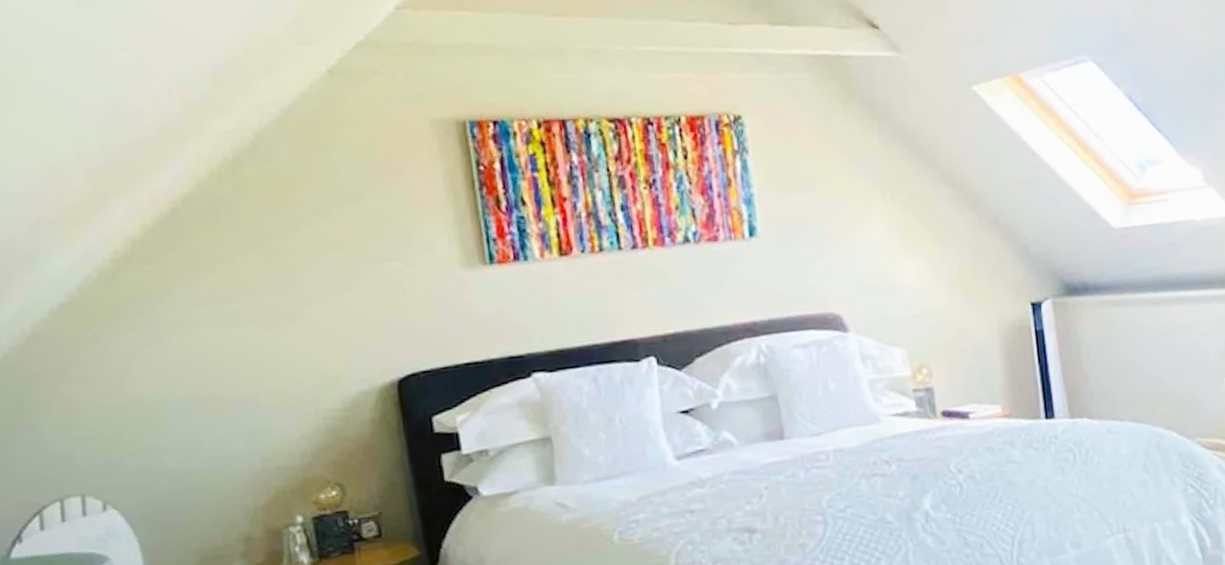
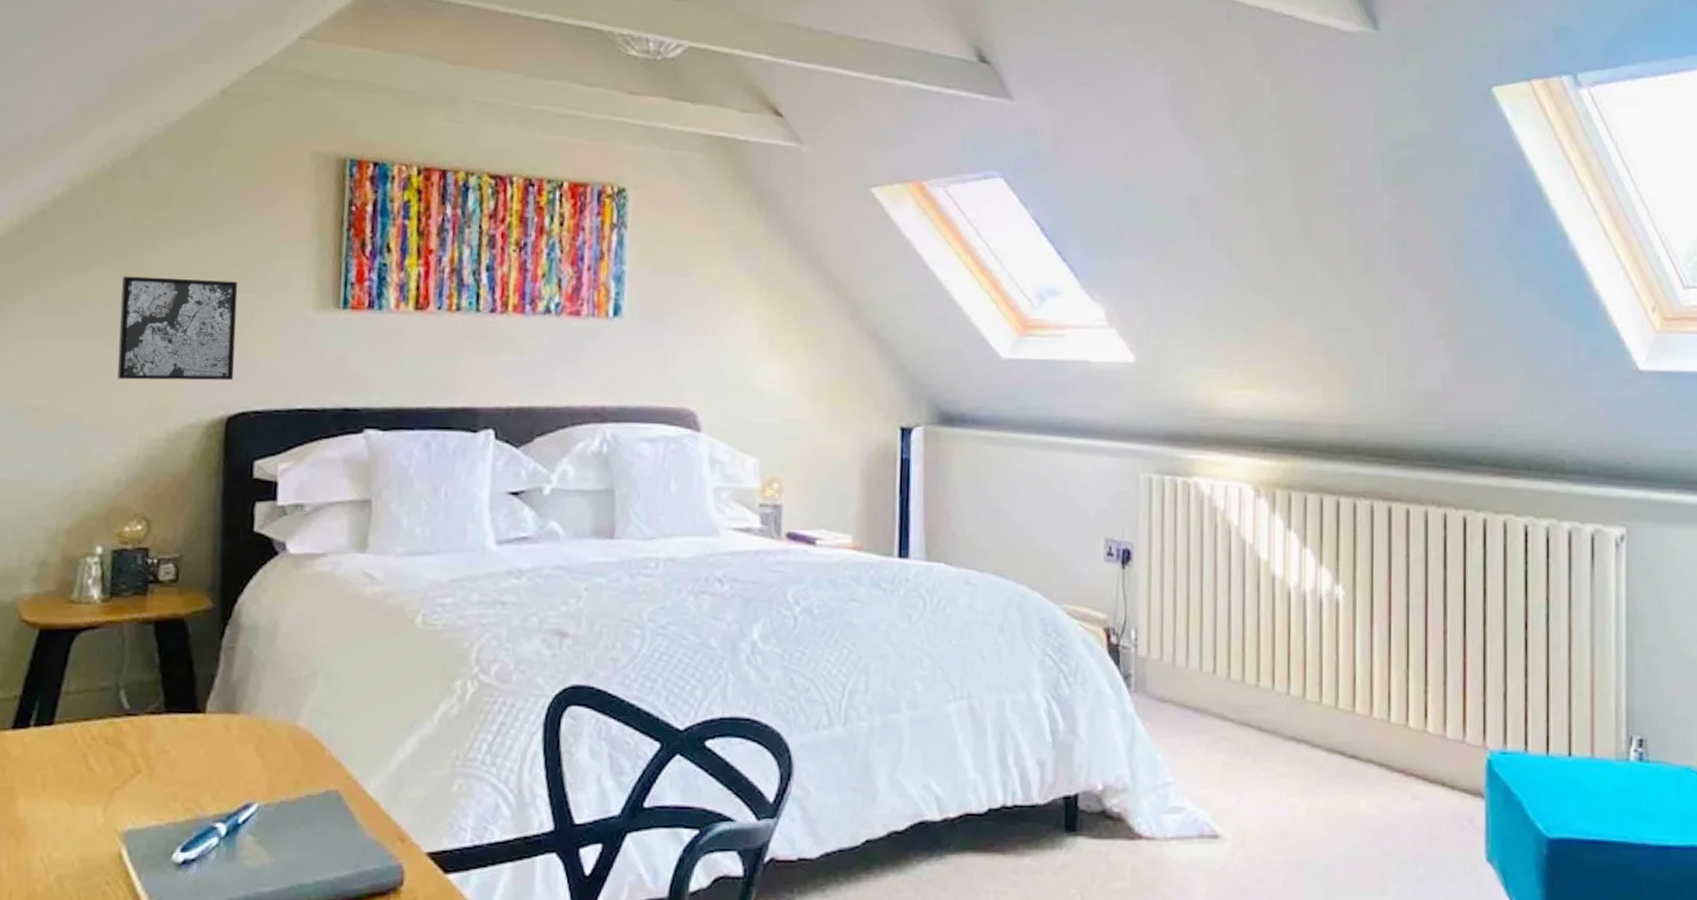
wall art: none [267,252,397,360] -> present [117,276,238,381]

